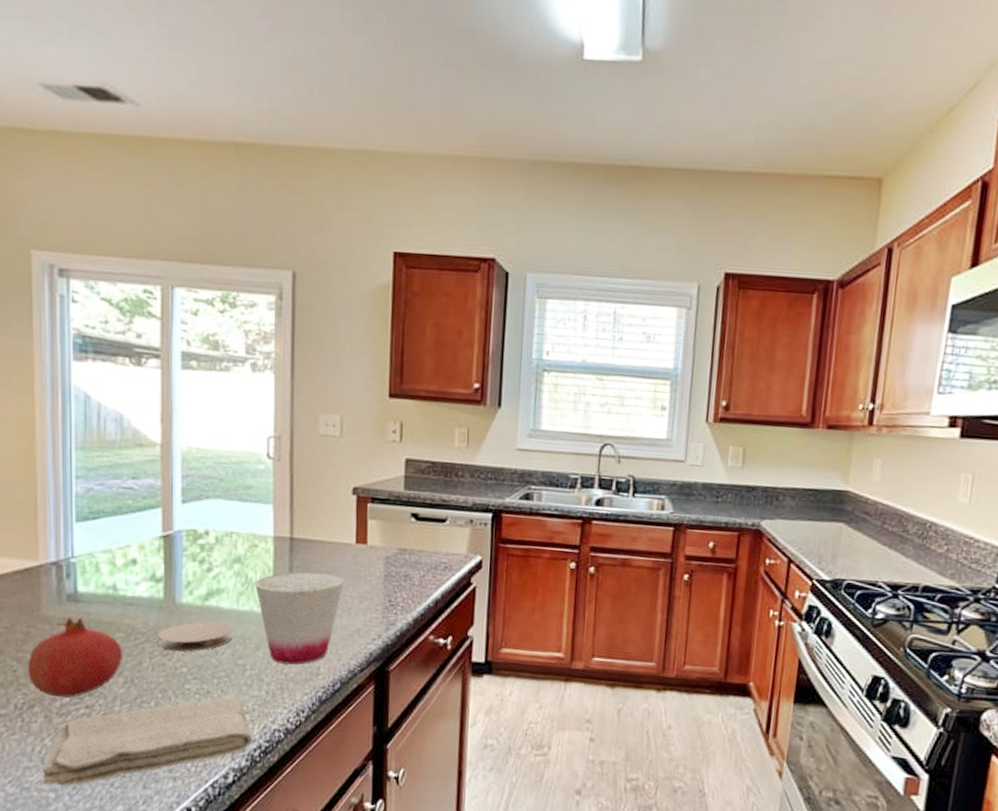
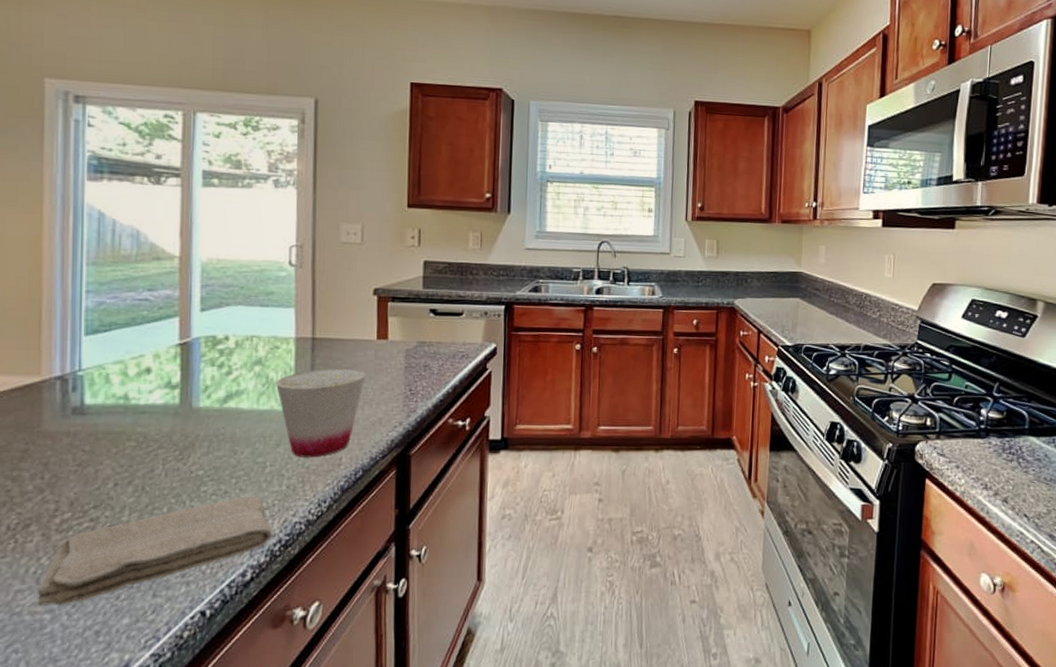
fruit: present [27,616,123,698] -> none [23,429,134,513]
coaster: present [158,621,233,652] -> none [172,423,252,455]

